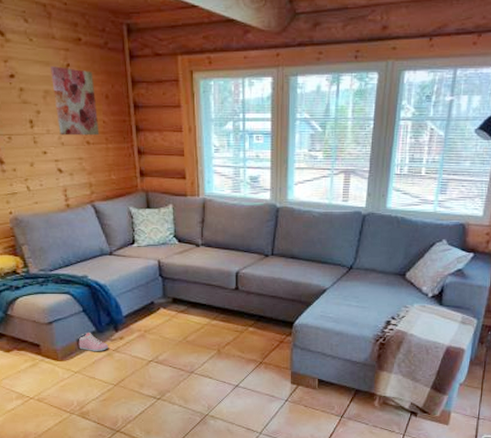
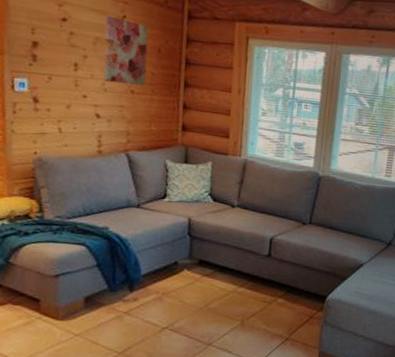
sneaker: present [78,333,109,352] -> none [85,290,120,314]

